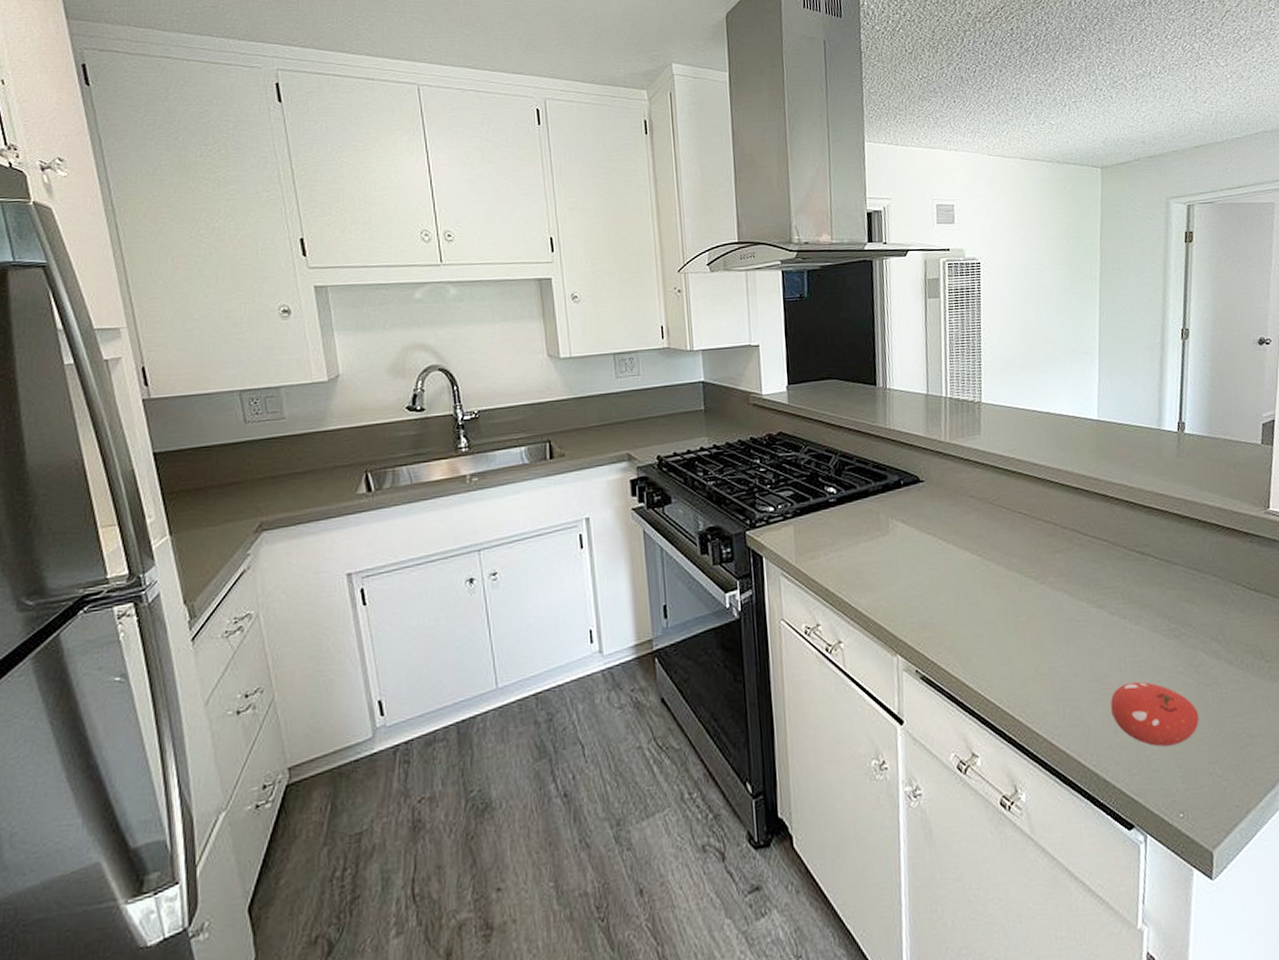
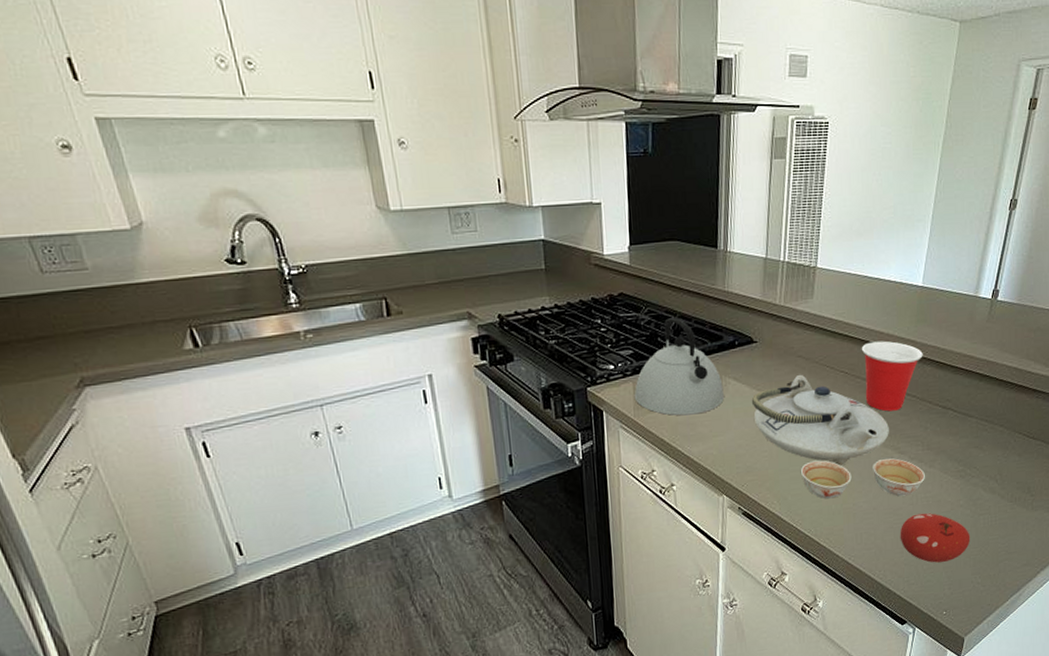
kettle: none [795,456,892,563] -> present [634,317,724,416]
teapot: none [922,516,1132,662] -> present [751,374,925,499]
cup: none [1038,478,1110,558] -> present [861,340,923,412]

